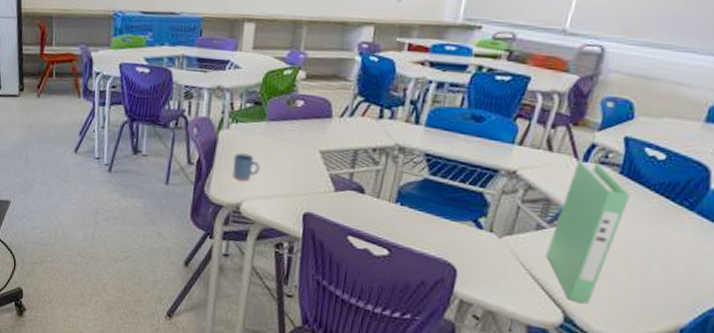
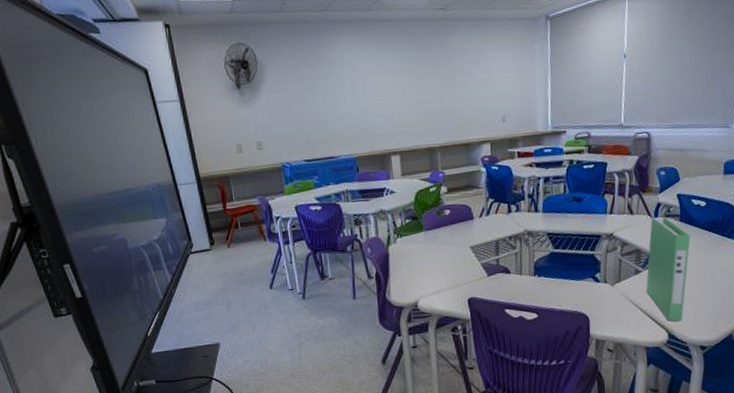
mug: present [233,153,260,182] -> none [404,260,427,284]

